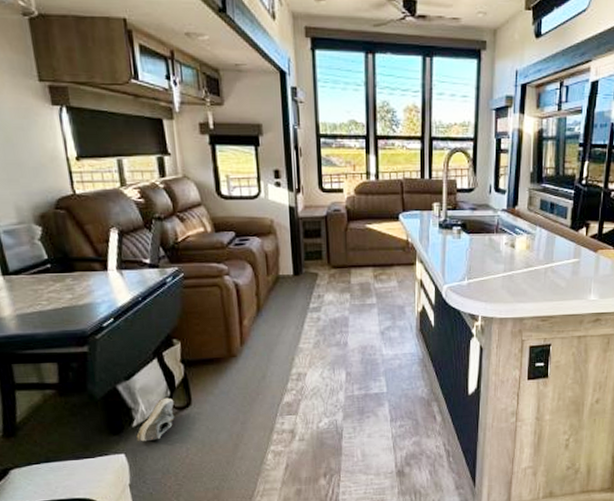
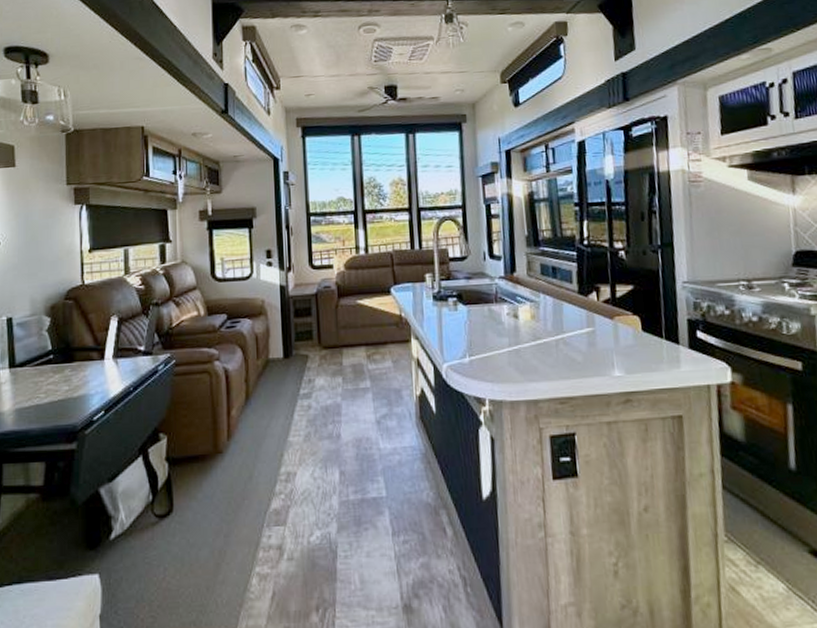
shoe: present [136,397,175,442] -> none [113,503,155,559]

